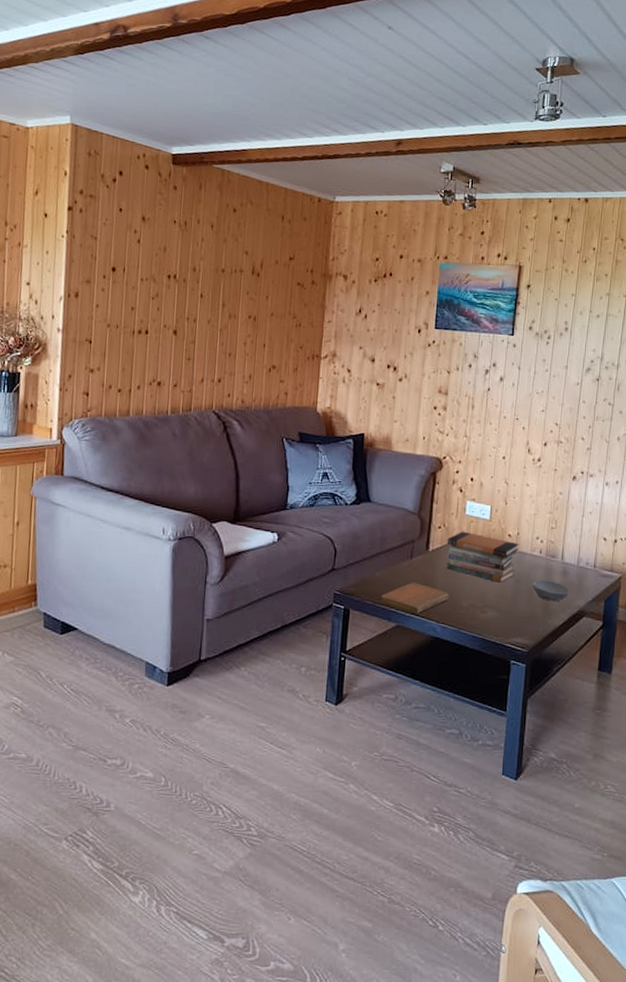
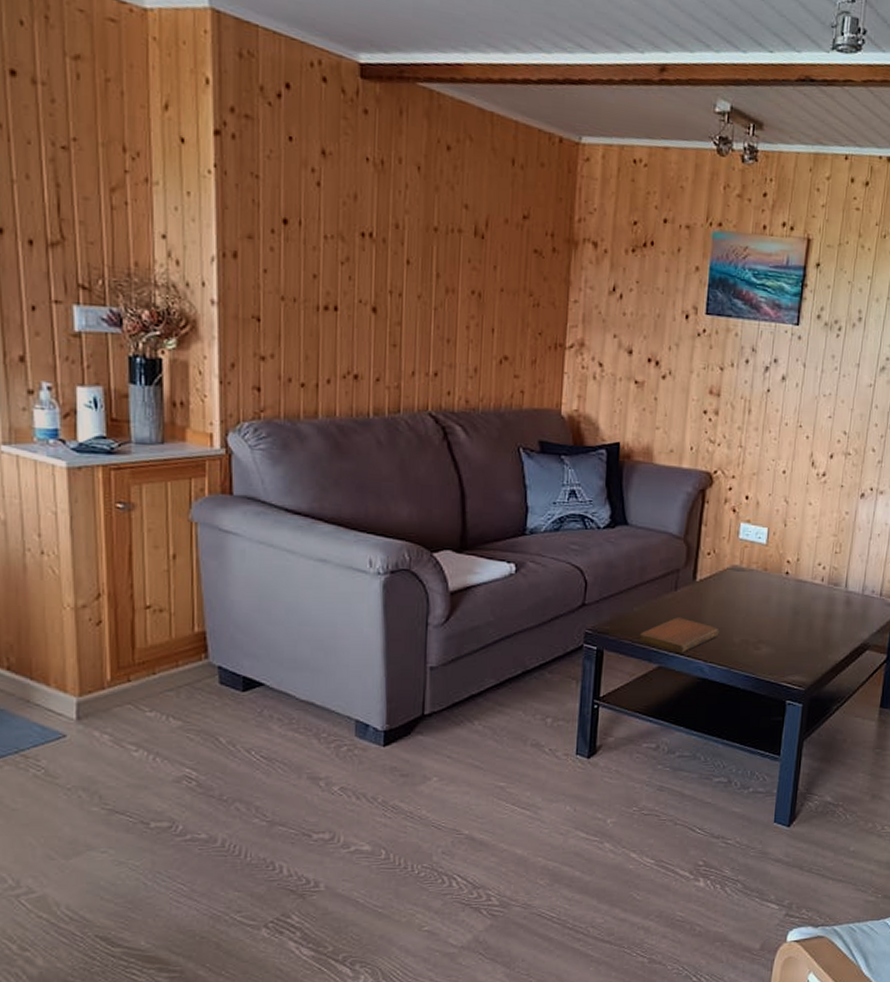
book stack: present [446,531,519,583] -> none [716,557,799,615]
bowl: present [532,580,570,602] -> none [811,611,853,635]

